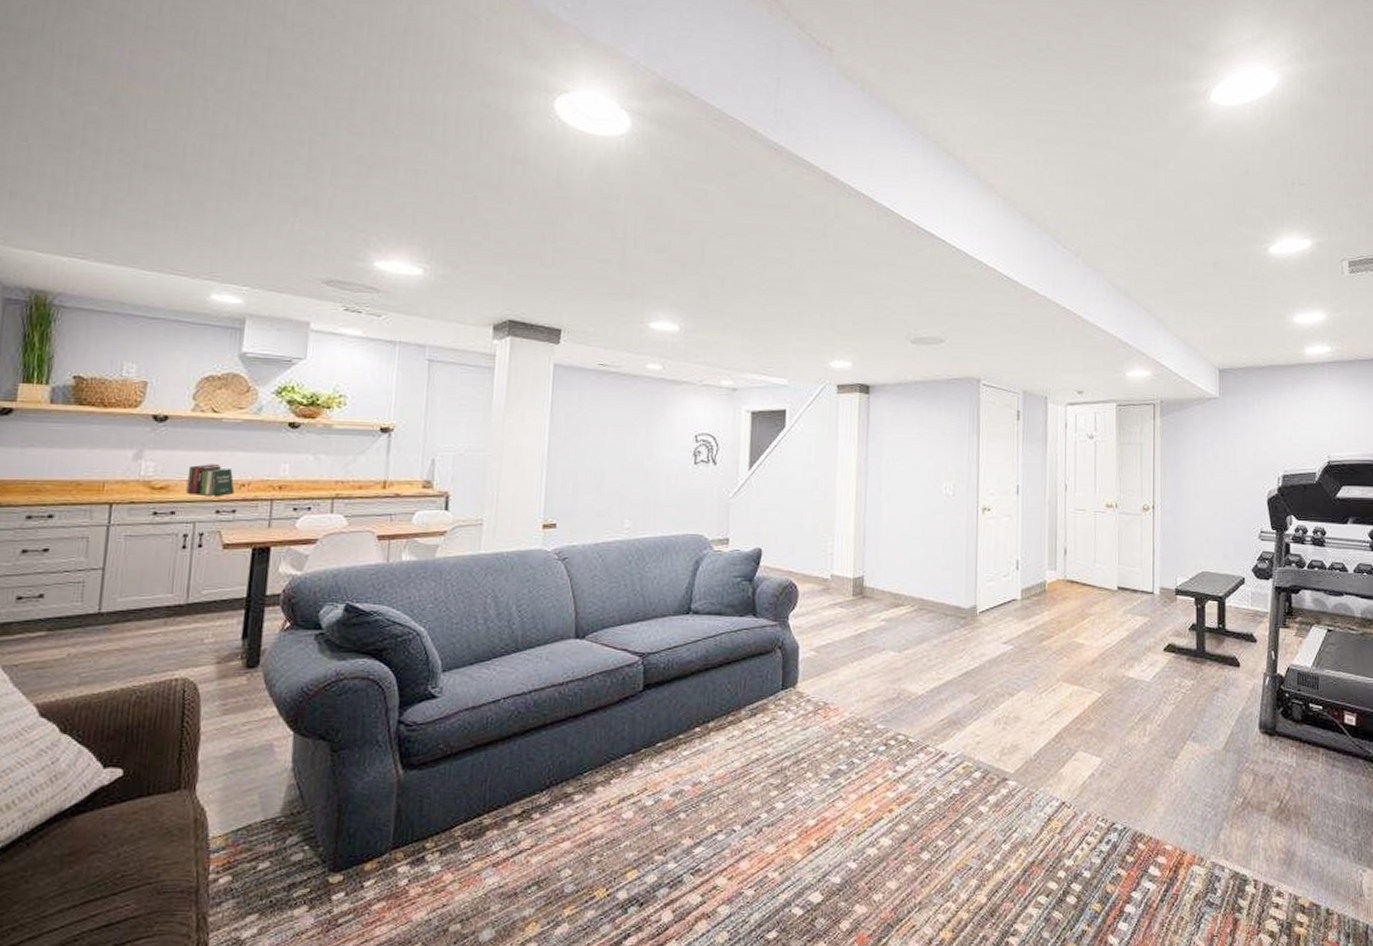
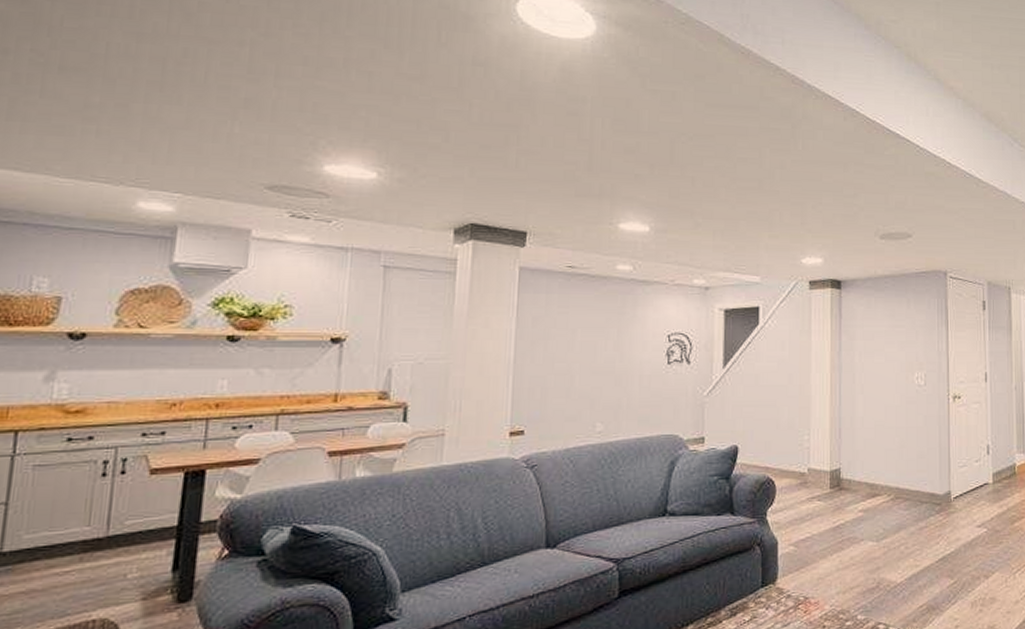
books: present [186,464,235,497] -> none [107,383,164,419]

